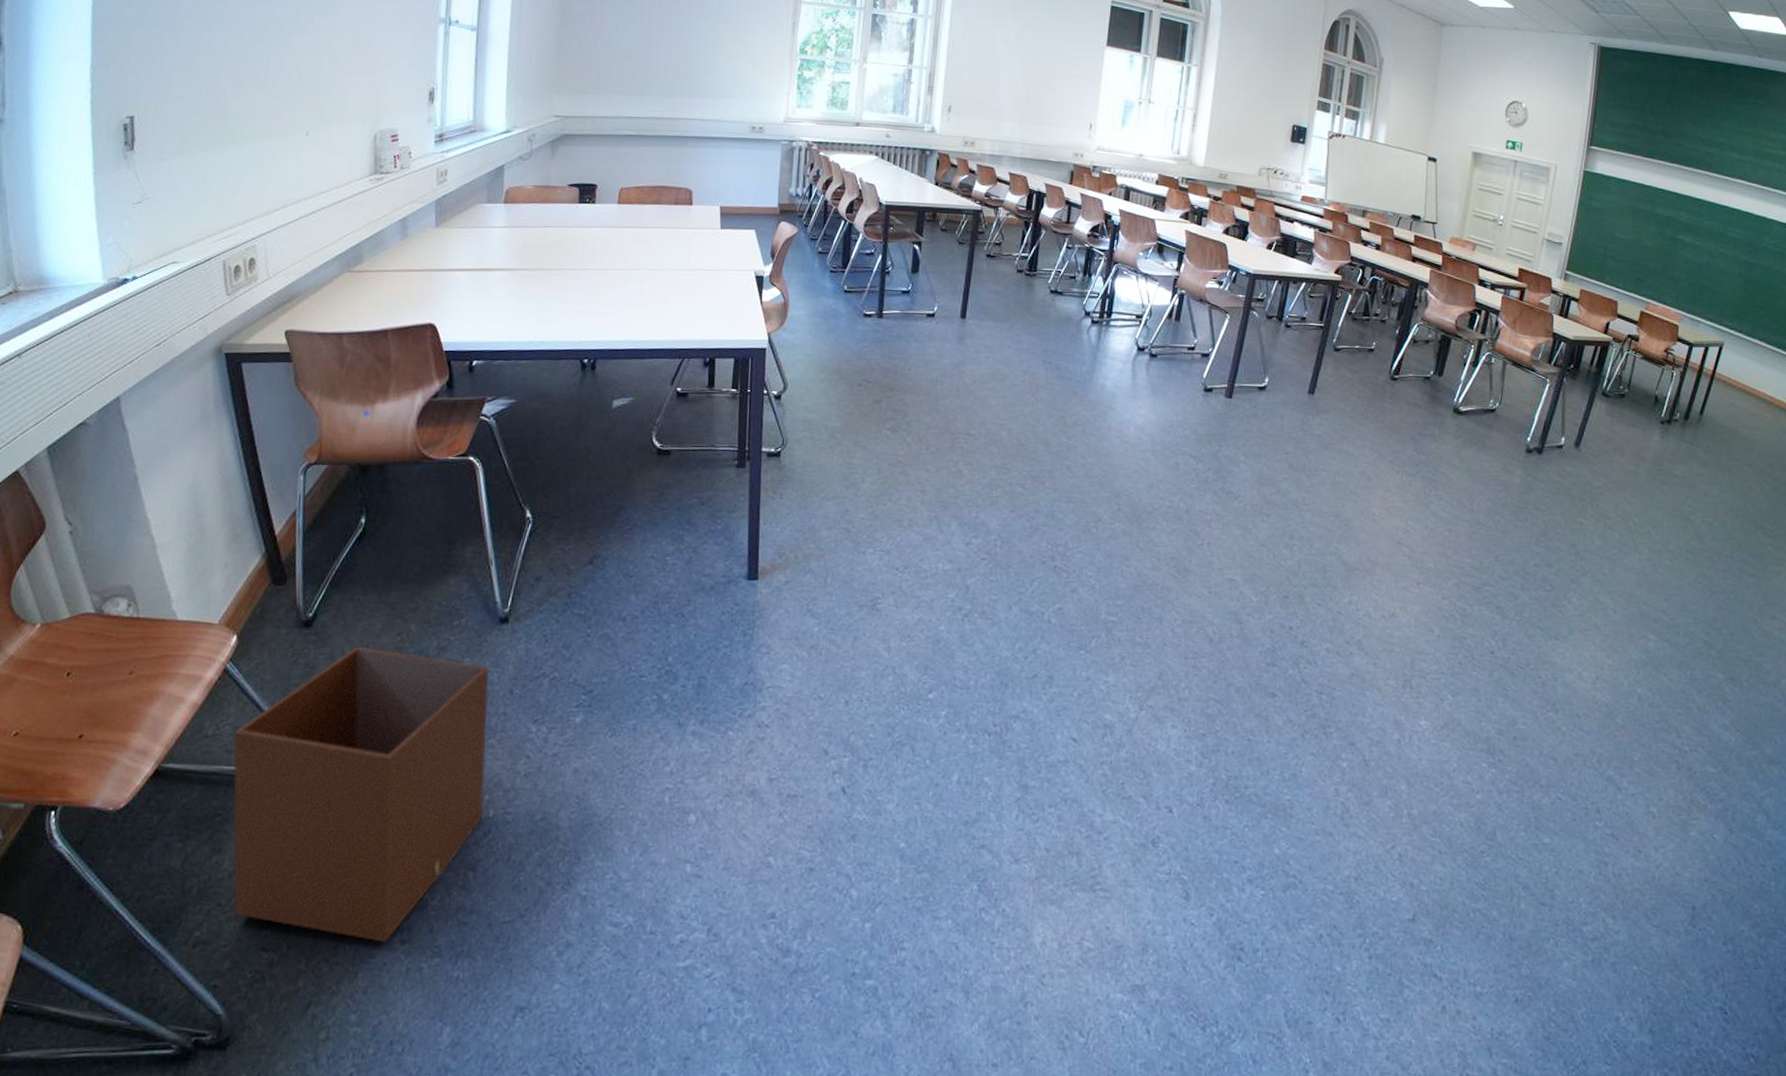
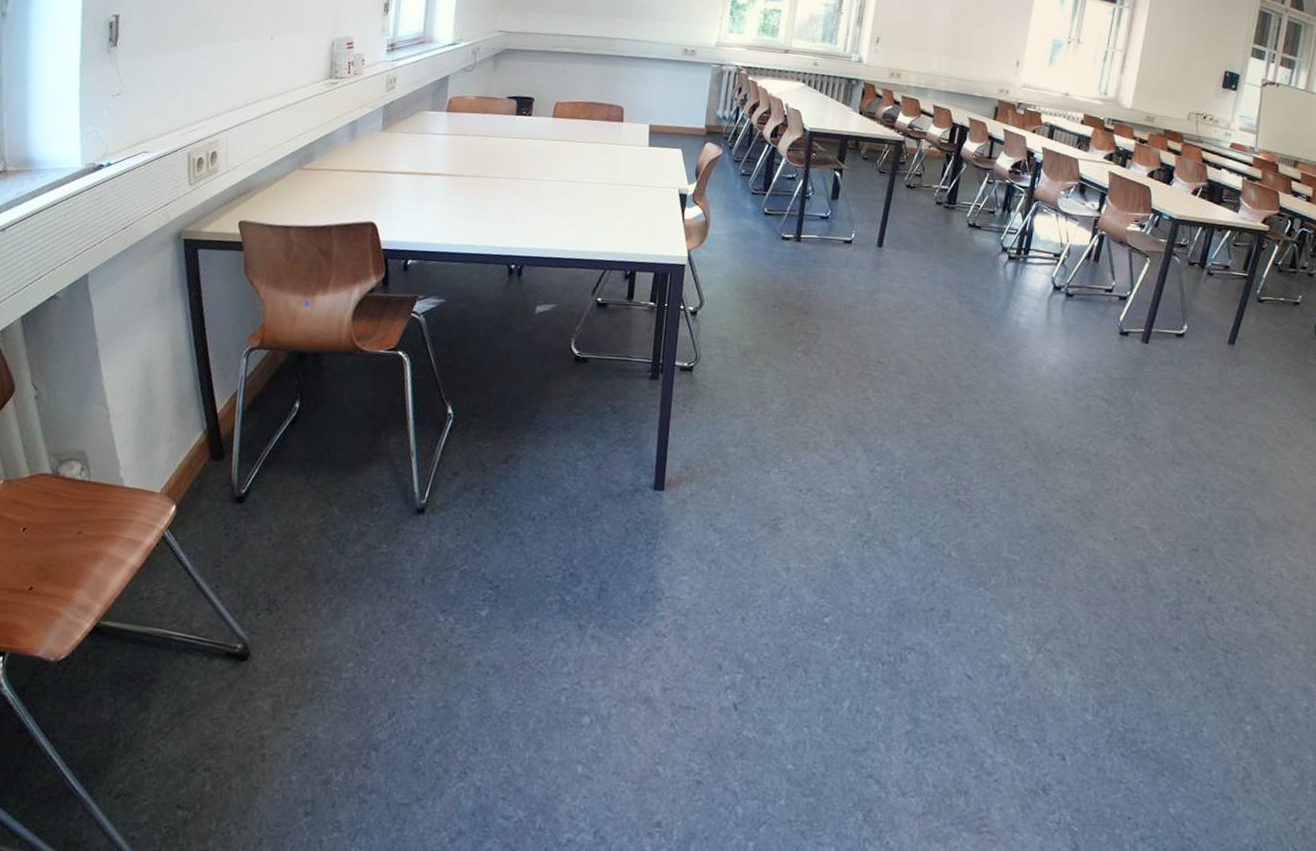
waste basket: present [233,646,493,943] -> none [155,524,404,812]

